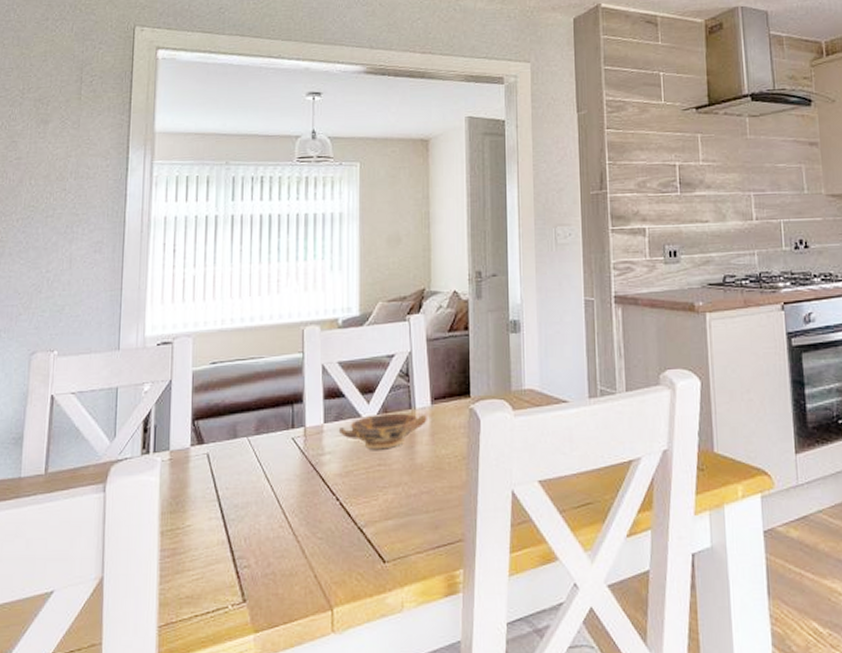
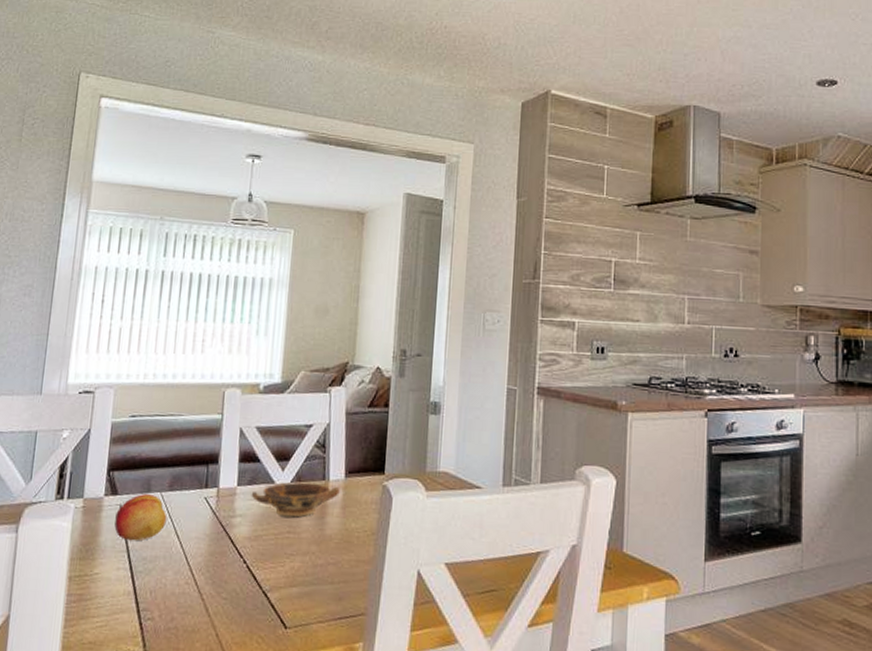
fruit: none [203,439,256,489] -> present [114,493,167,541]

